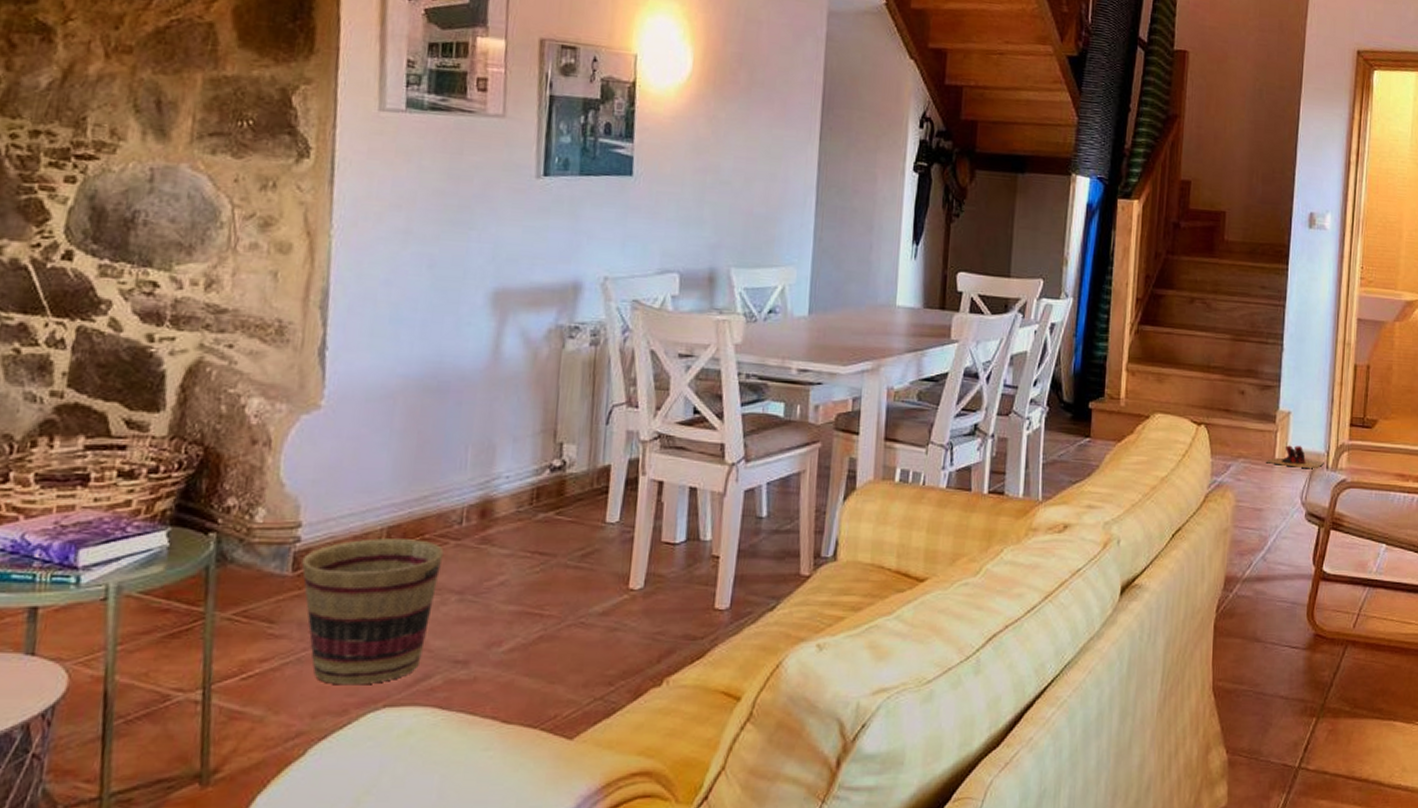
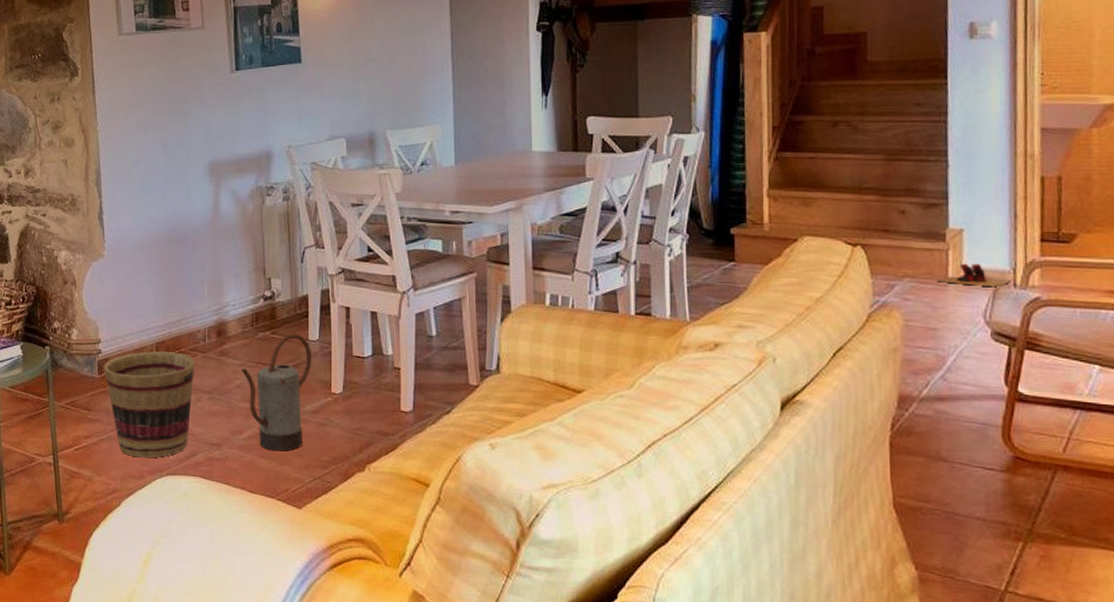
watering can: none [508,514,608,666] -> present [241,333,312,452]

